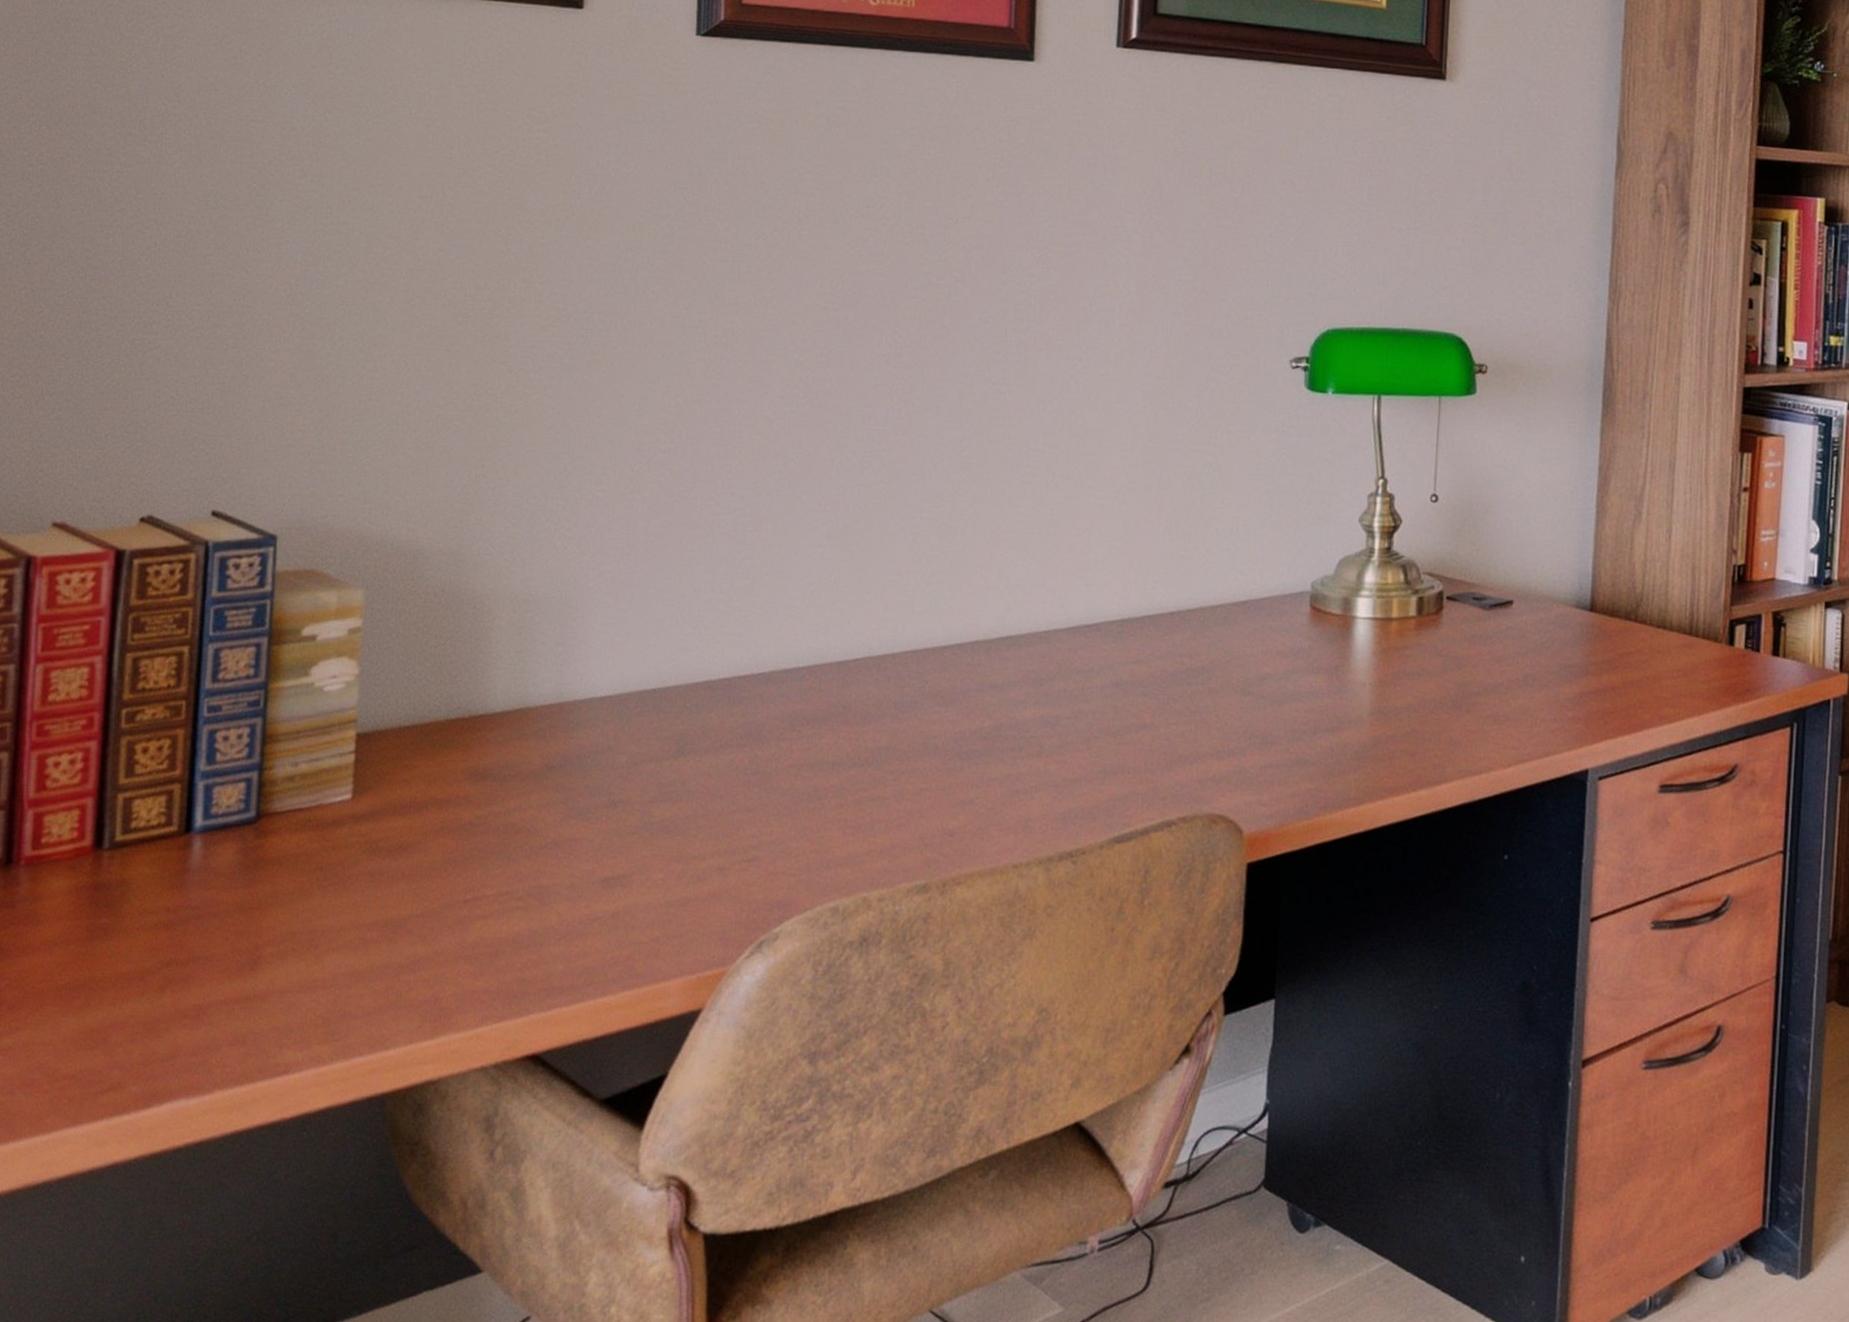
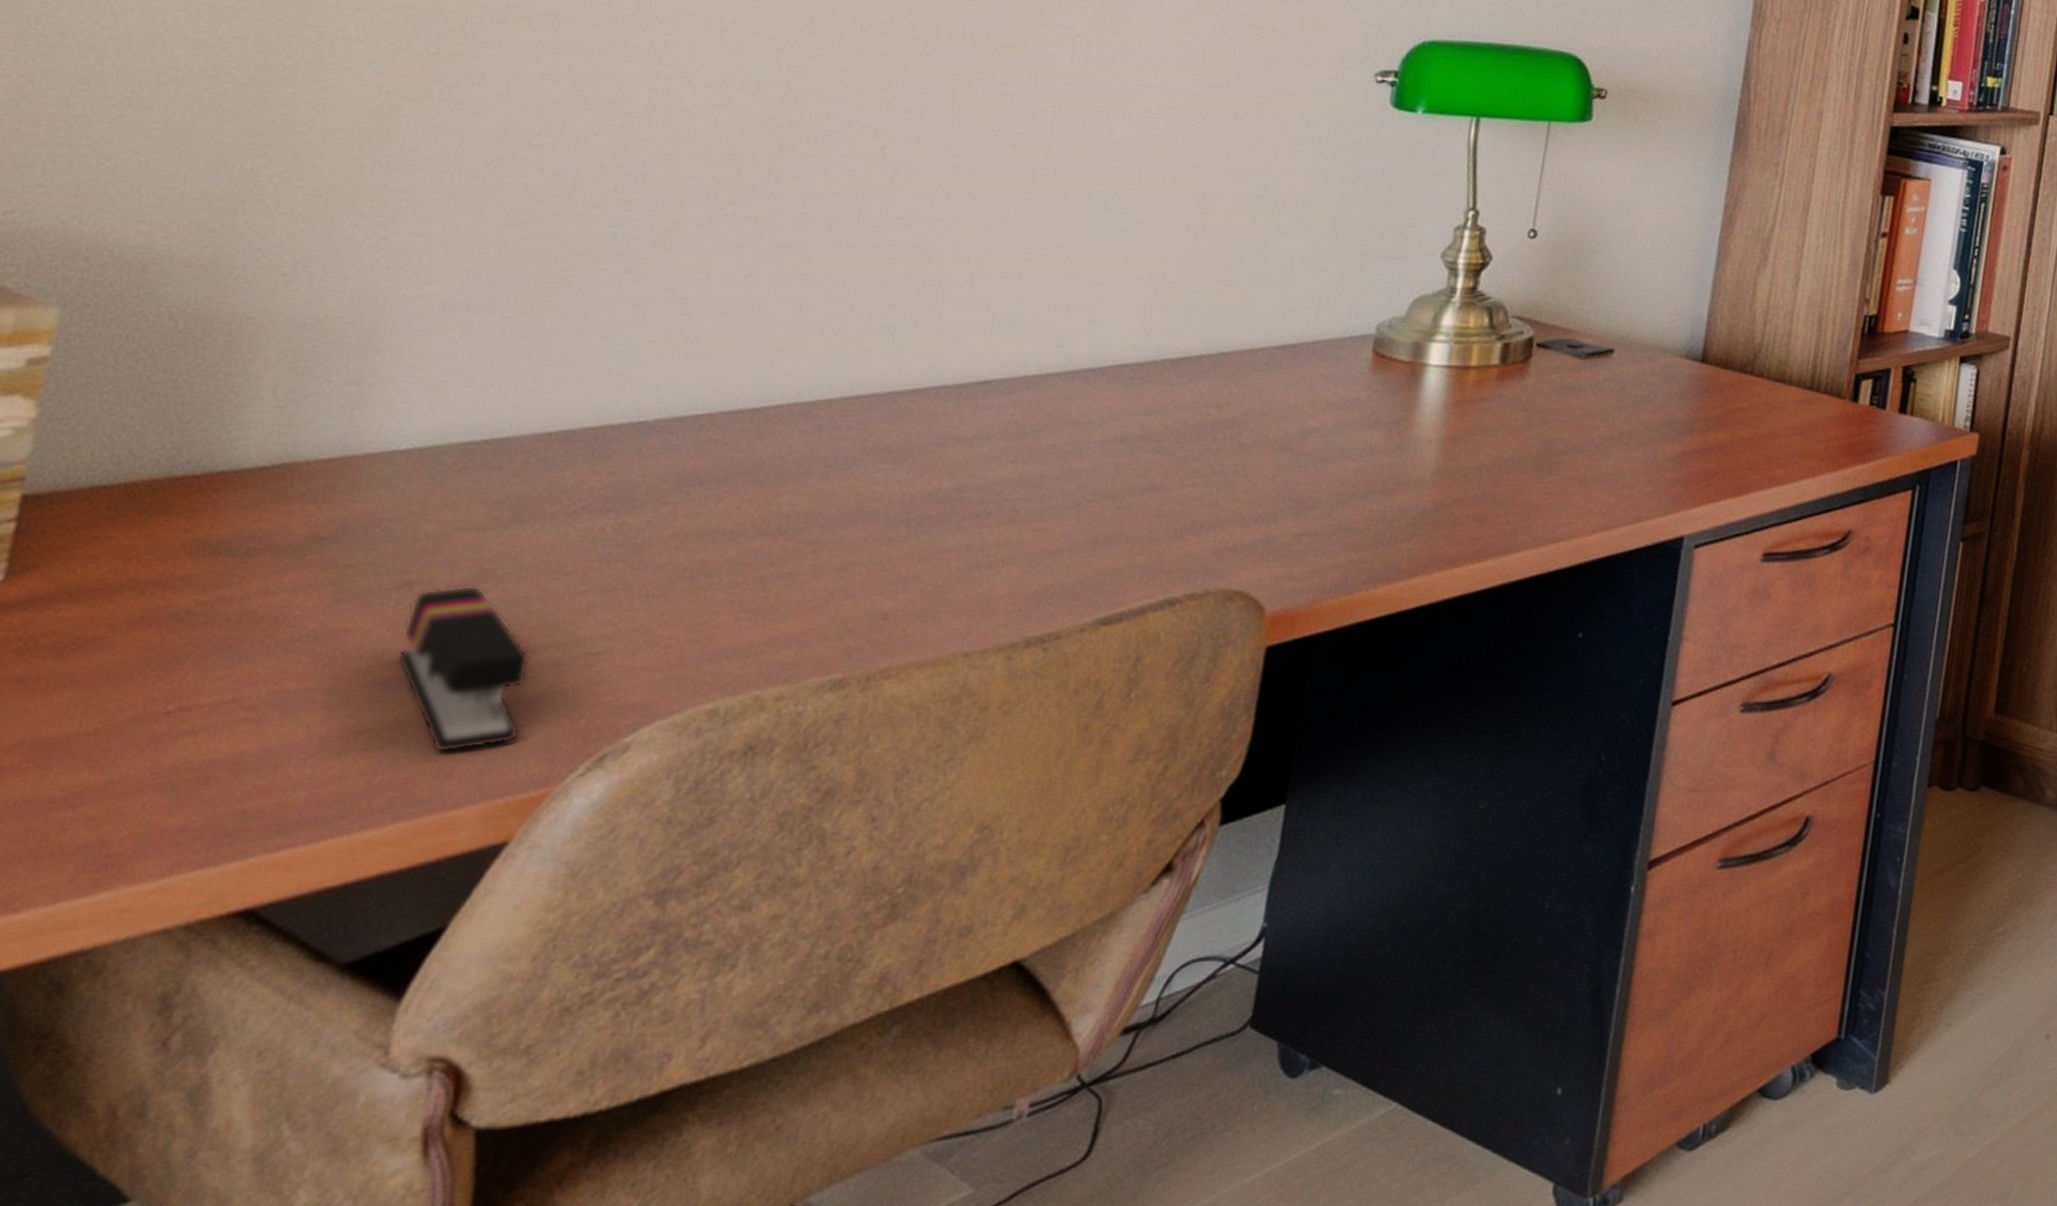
stapler: none [612,804,702,938] -> present [396,585,530,753]

